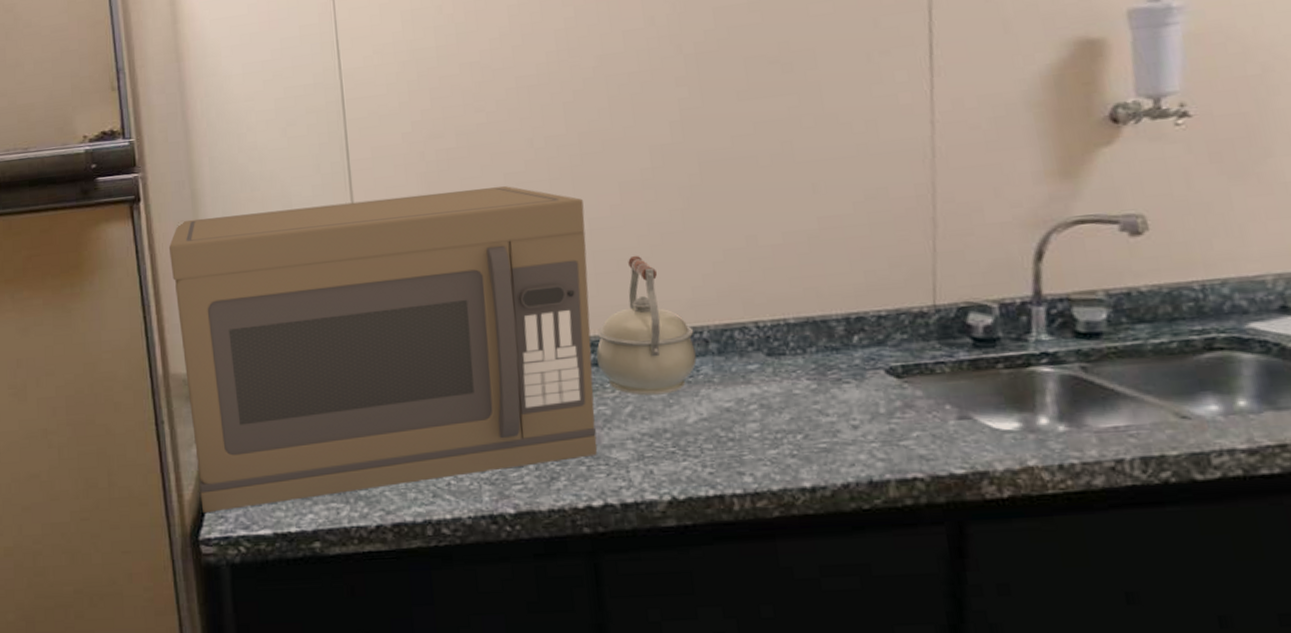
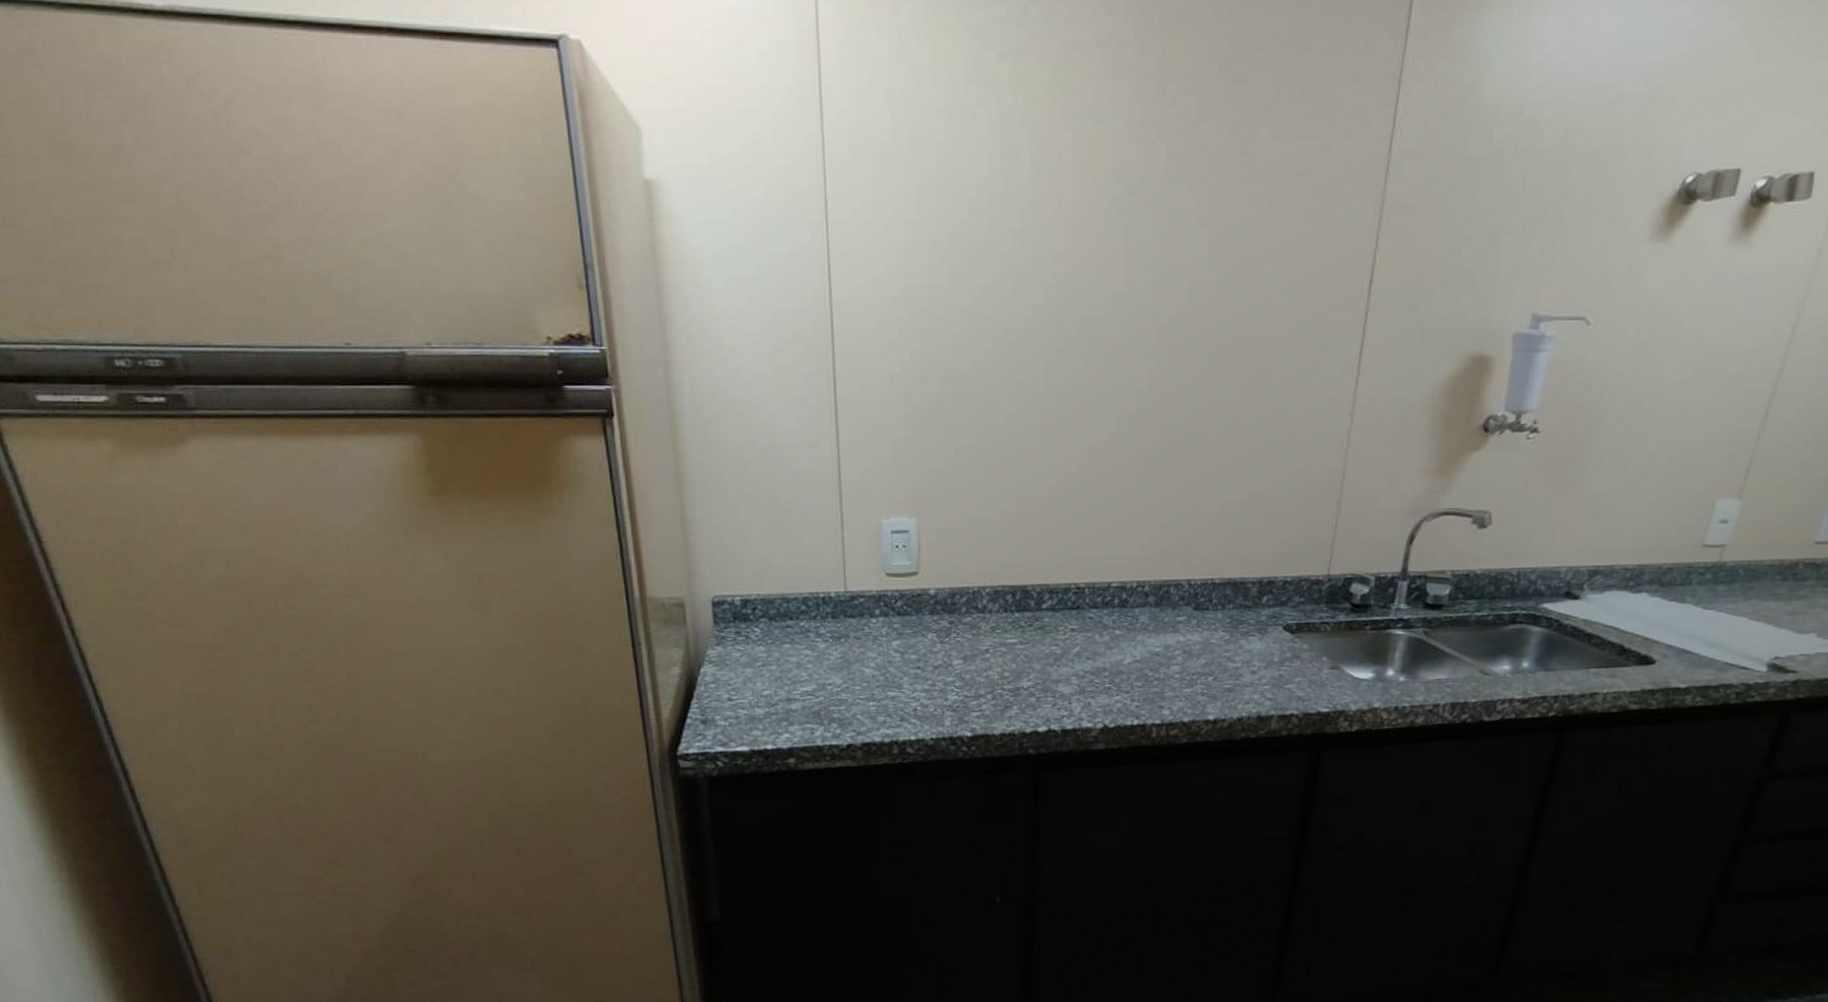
microwave: present [168,186,598,514] -> none [645,436,1055,731]
kettle: present [596,255,697,396] -> none [1053,513,1138,639]

